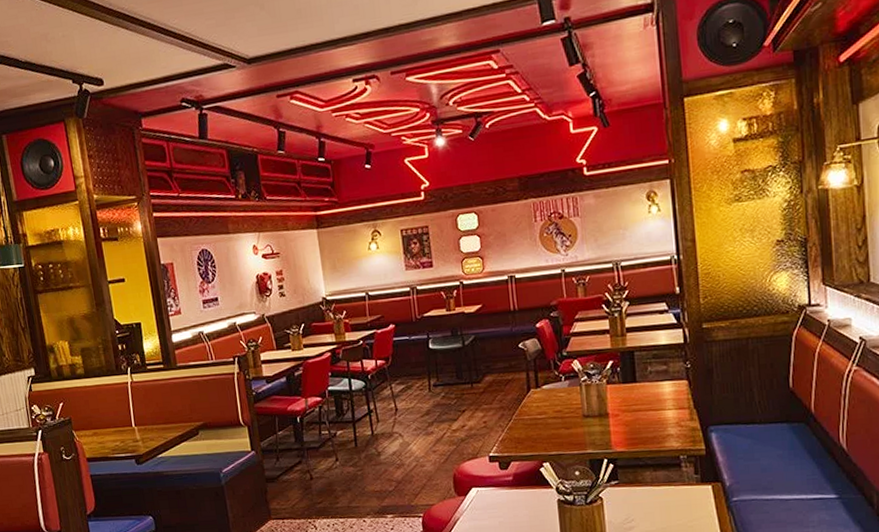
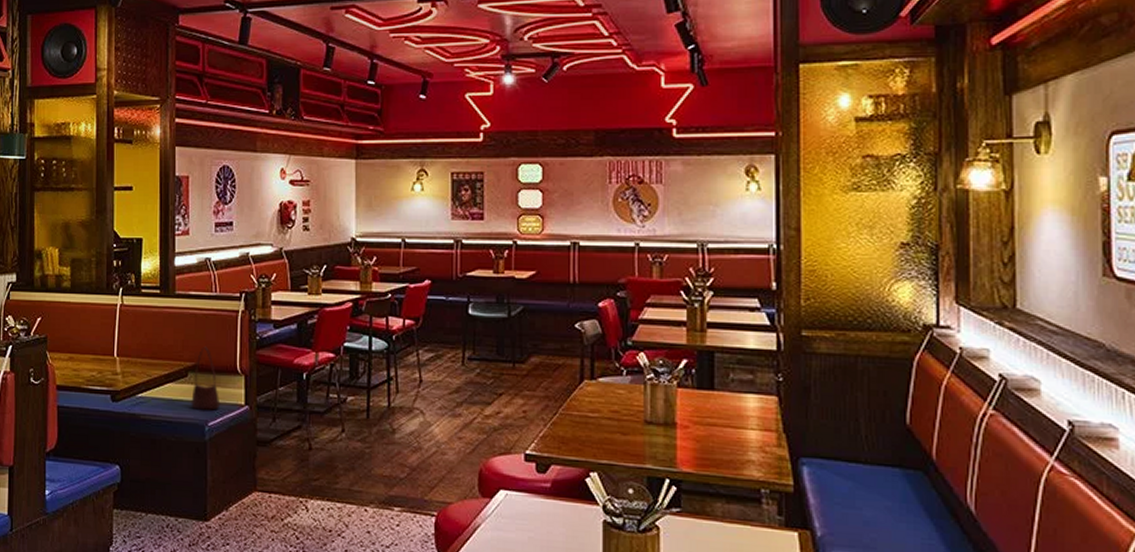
shoulder bag: none [204,407,231,461] -> present [191,346,221,411]

